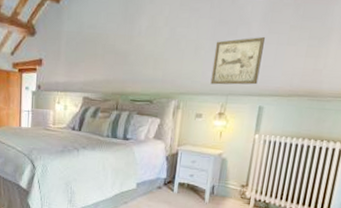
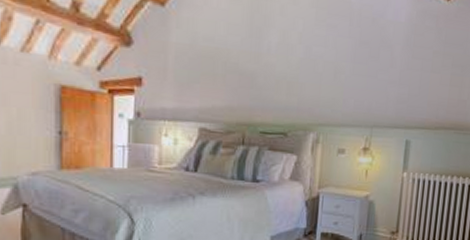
wall art: present [210,36,265,85] -> none [353,61,408,116]

